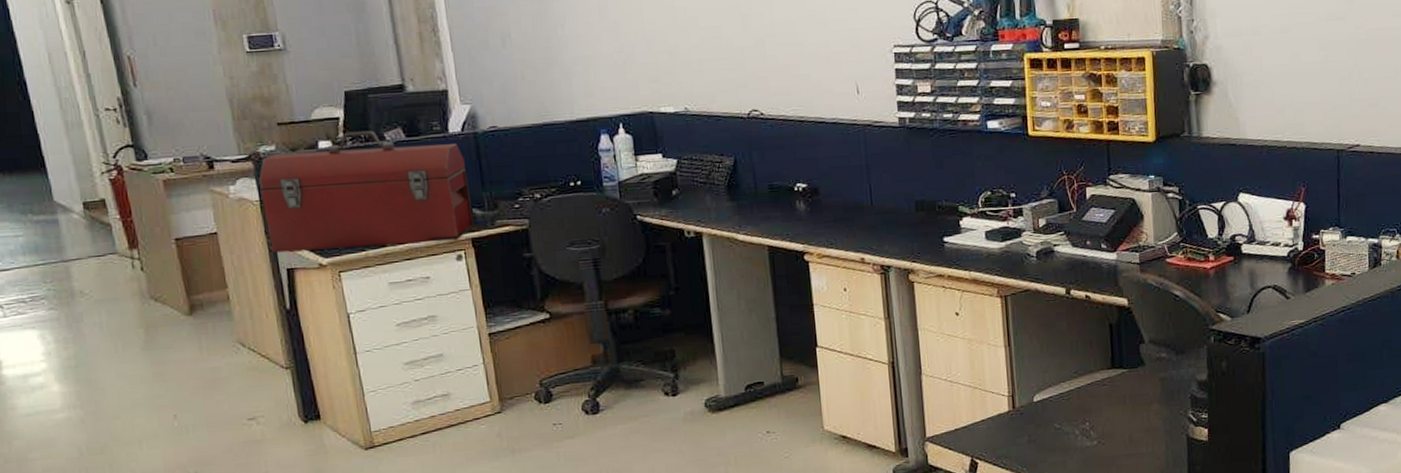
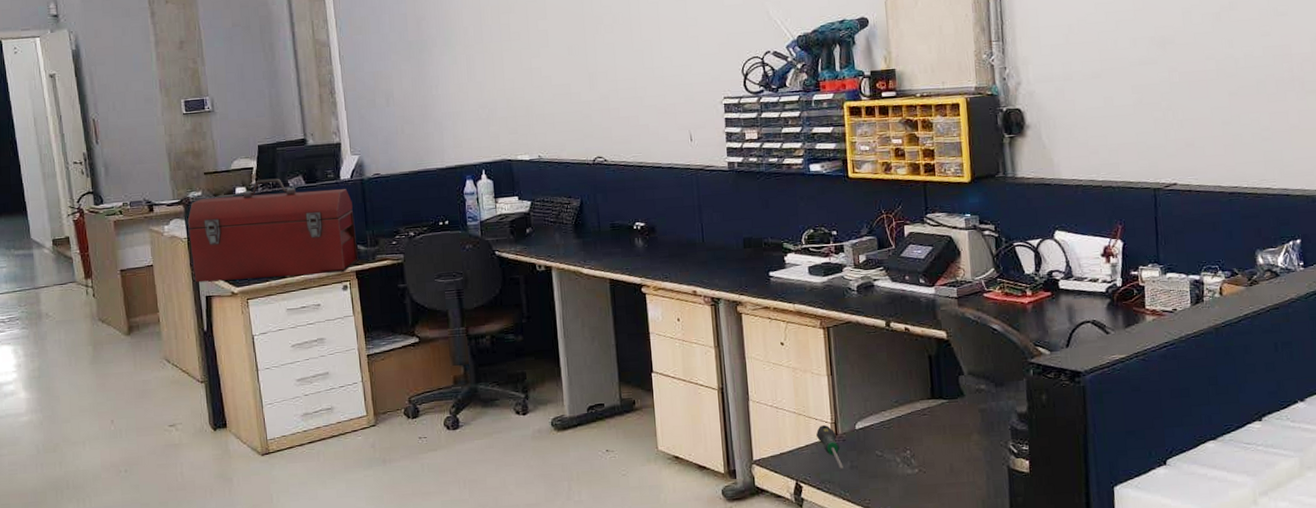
screwdriver: none [993,398,1021,445] -> present [816,424,844,470]

